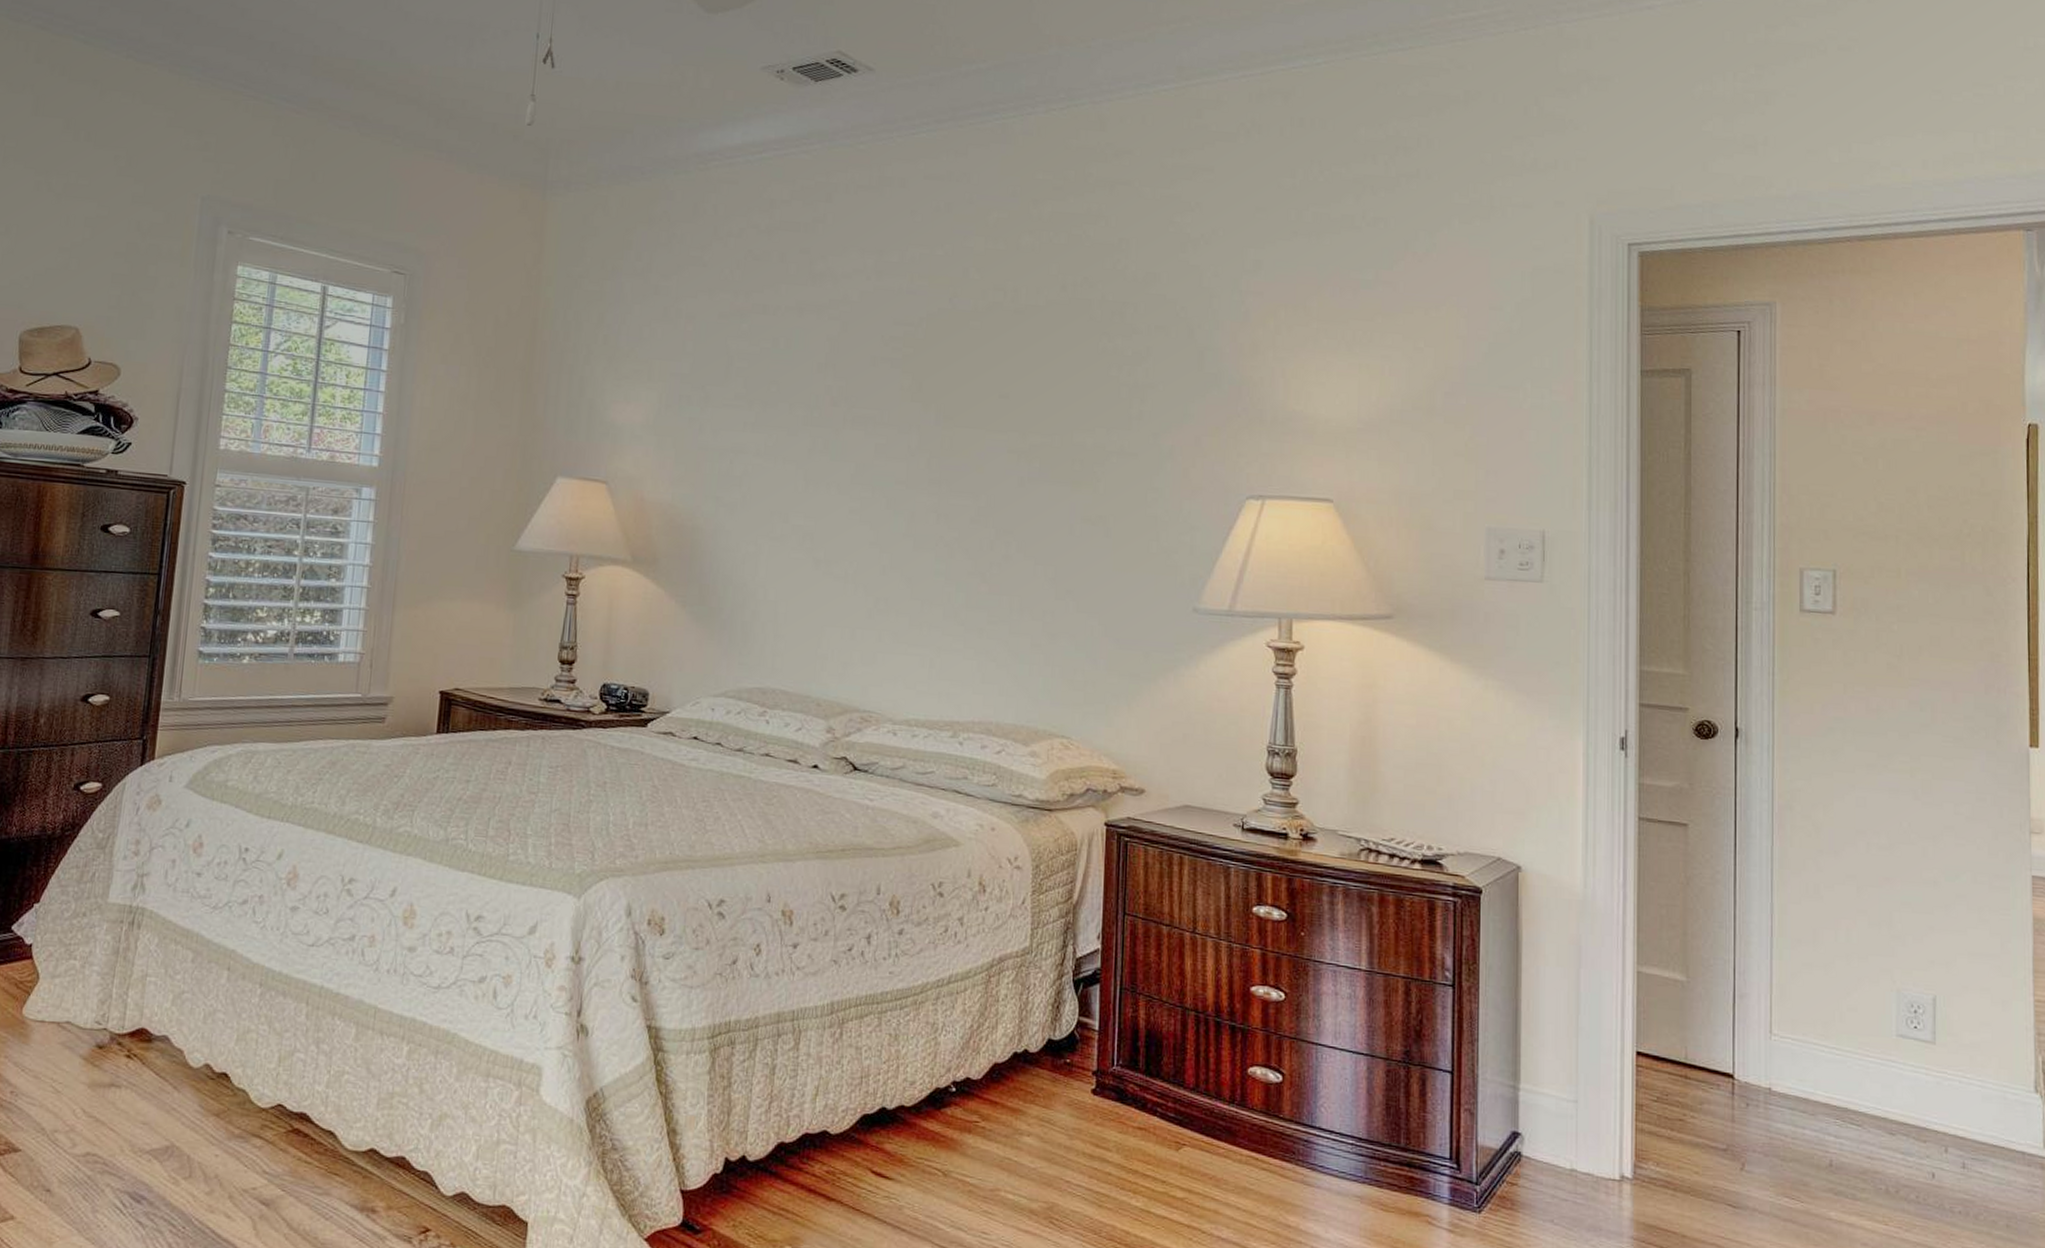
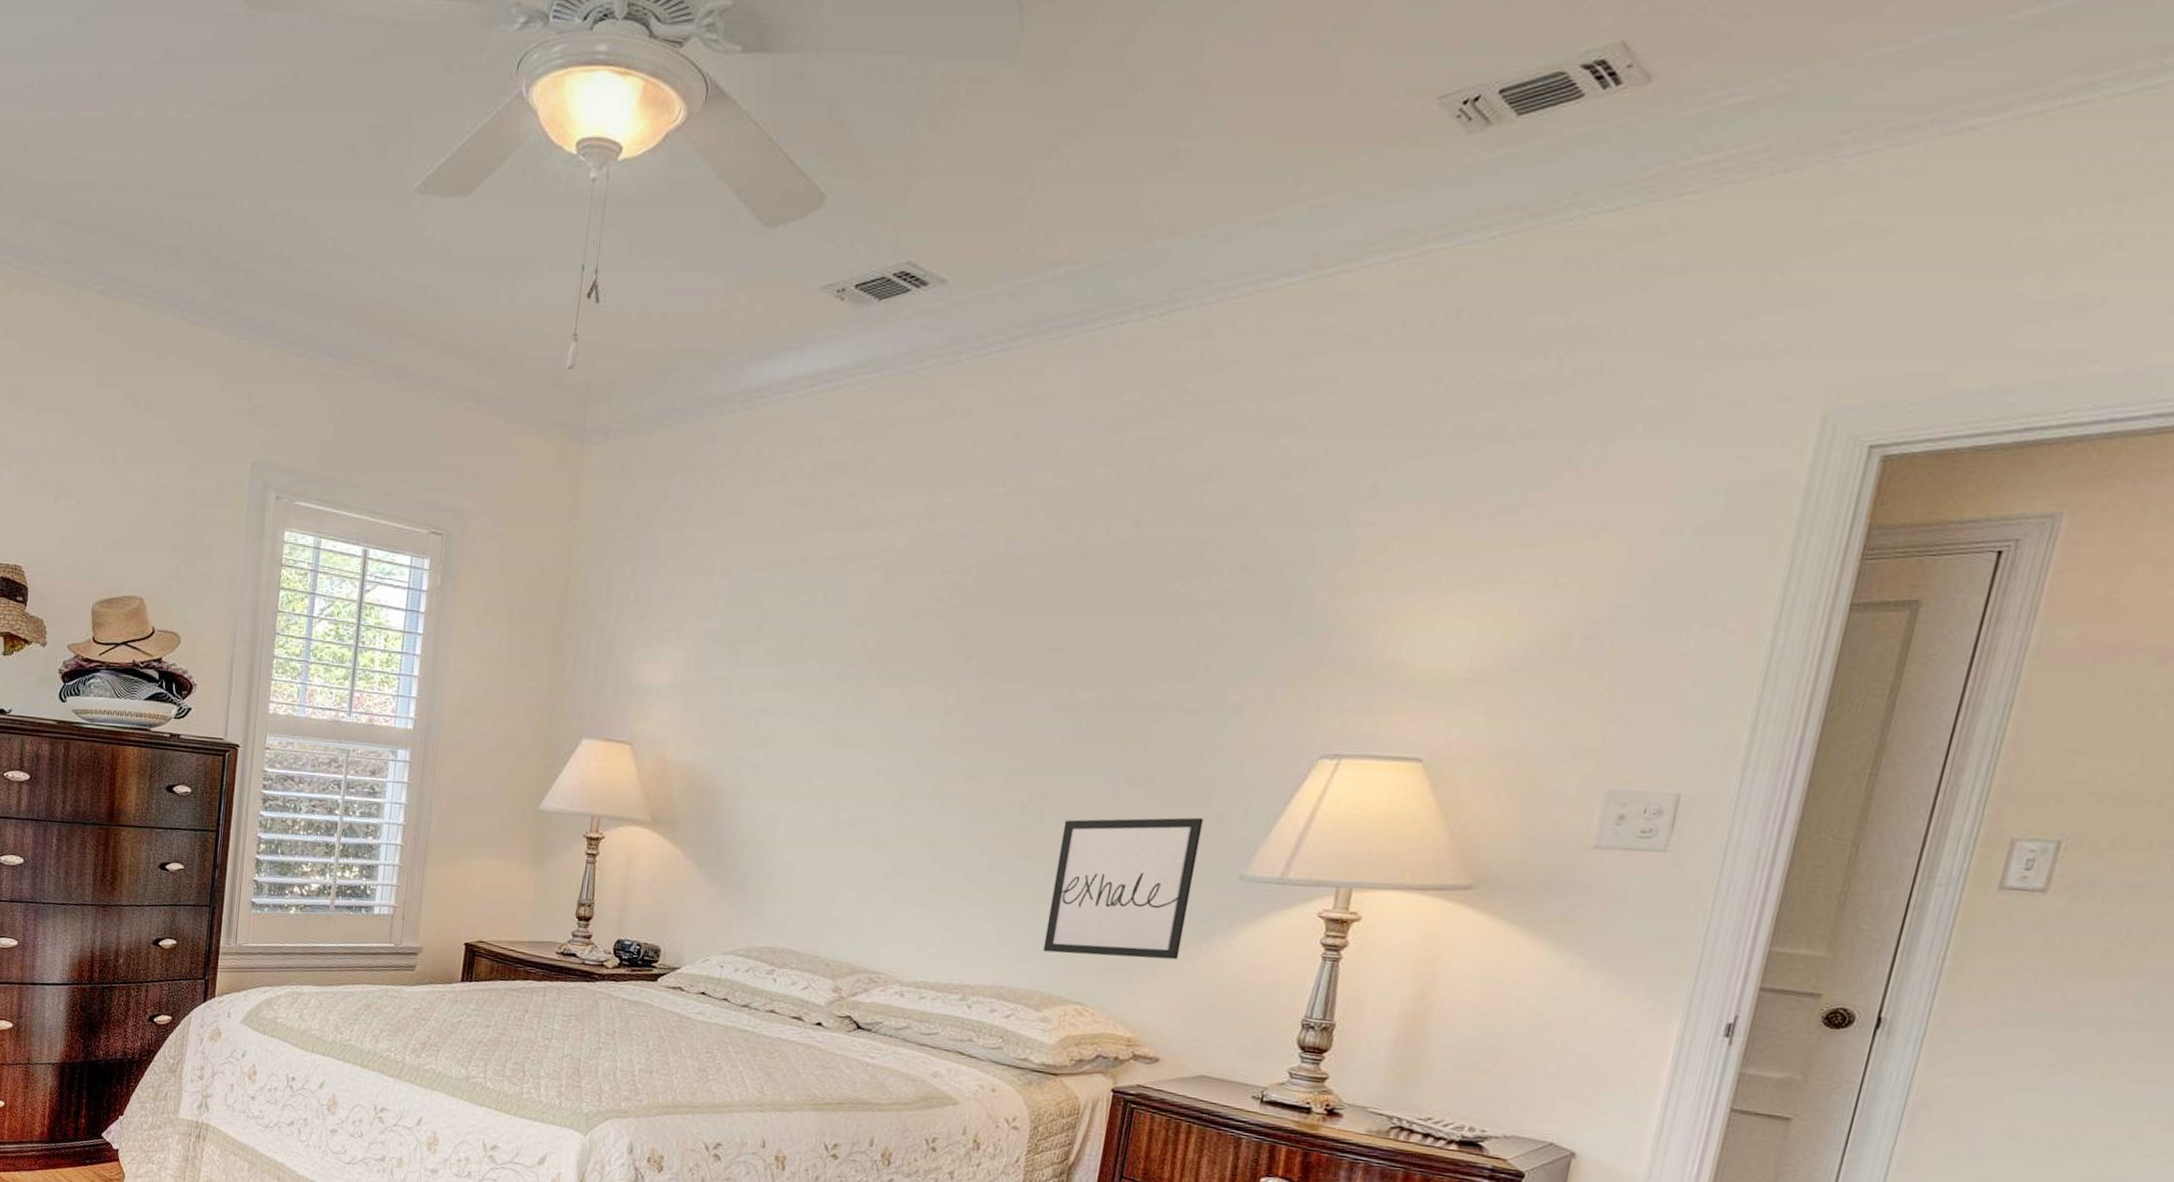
wall art: none [1024,553,1155,691] -> present [1042,817,1204,960]

